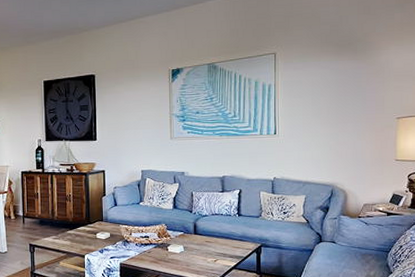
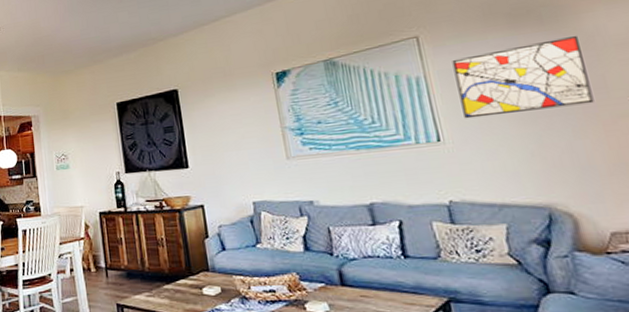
wall art: none [294,66,374,119] -> present [452,36,594,119]

